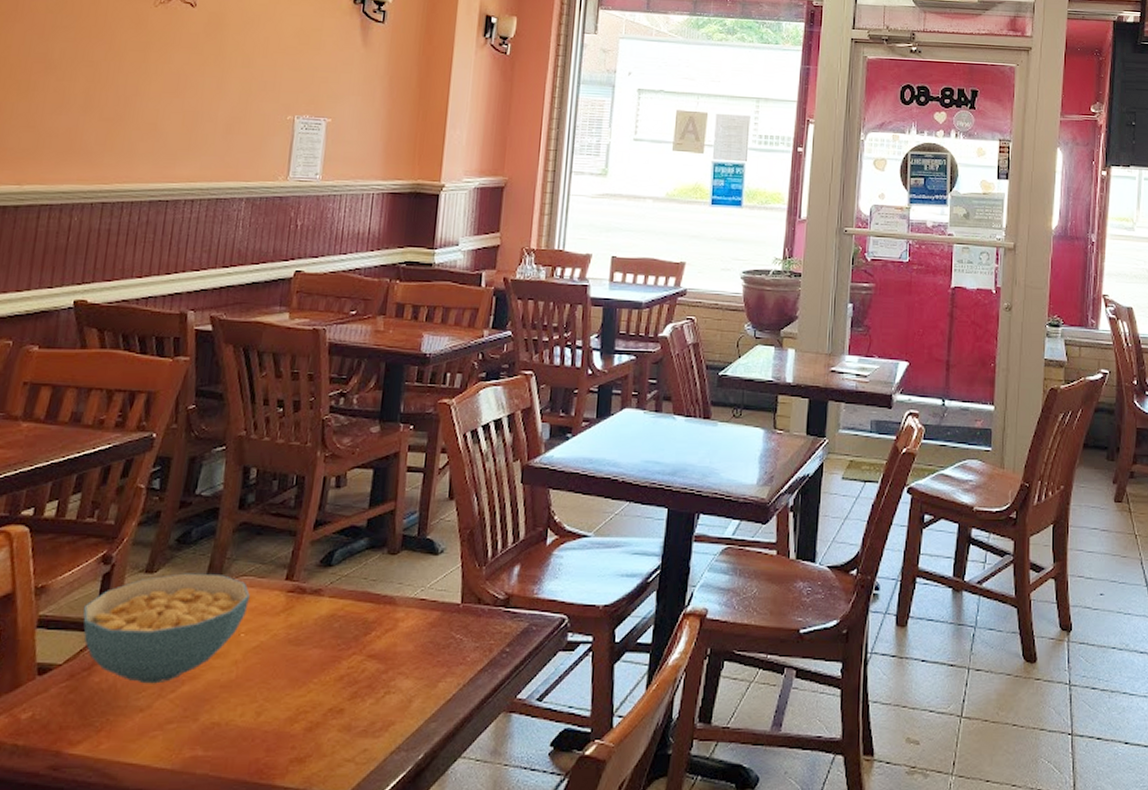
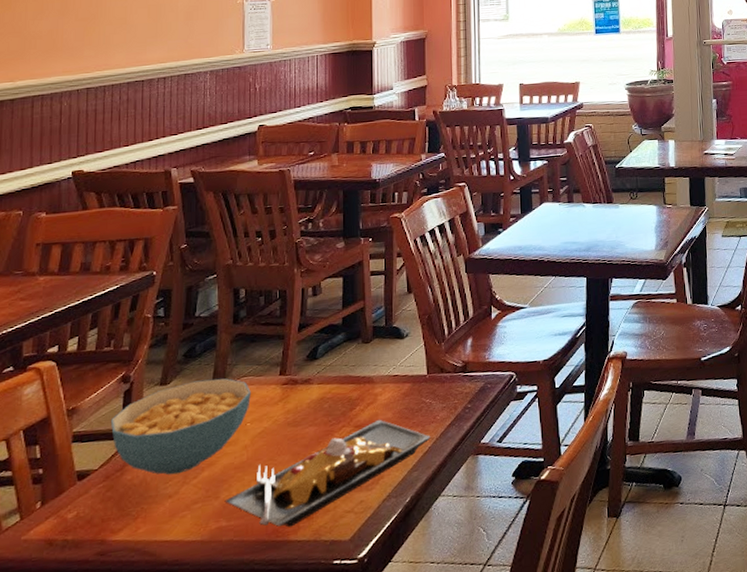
plate: none [204,651,457,769] -> present [224,419,431,528]

